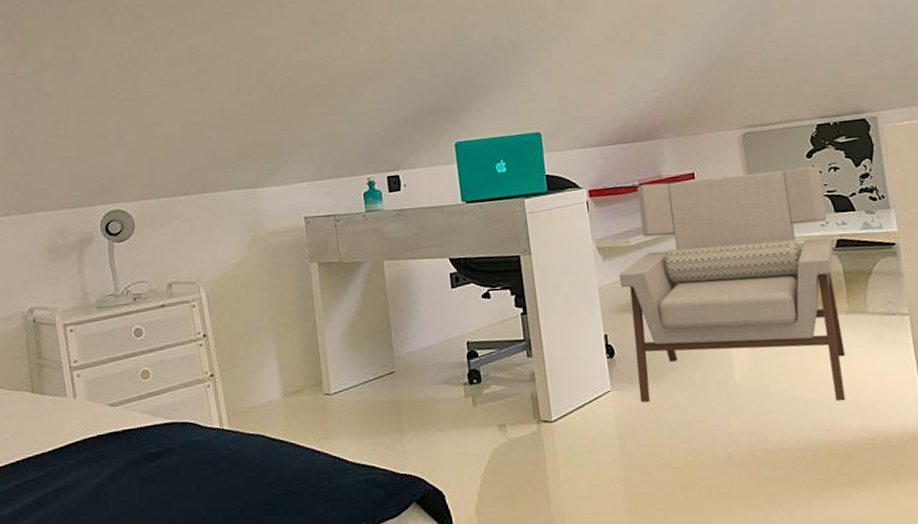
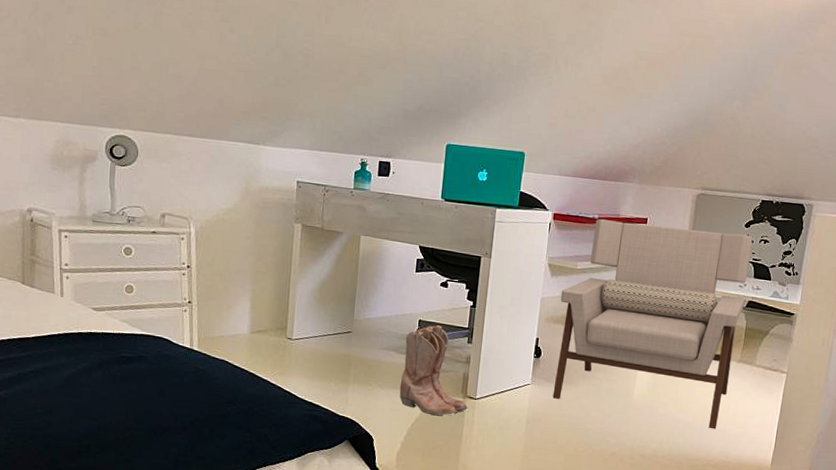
boots: none [456,343,545,452] -> present [399,325,468,416]

